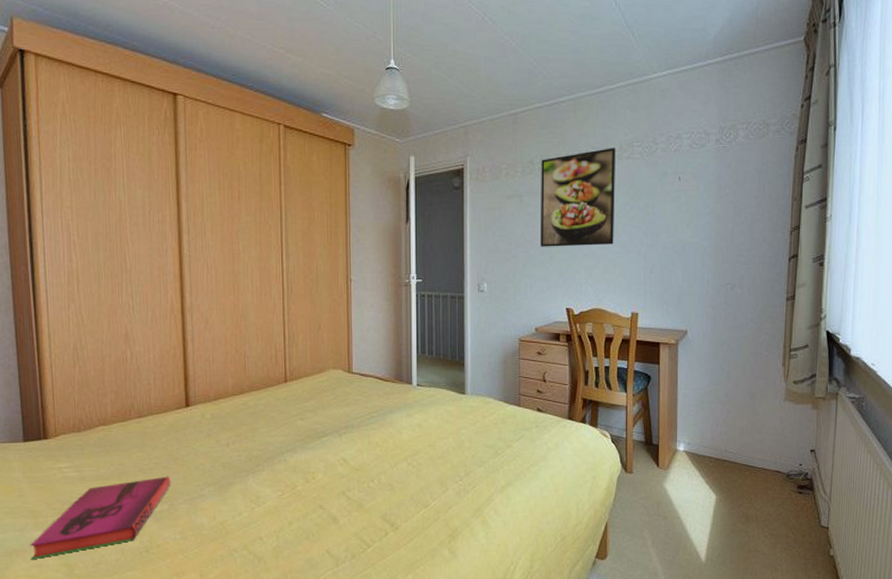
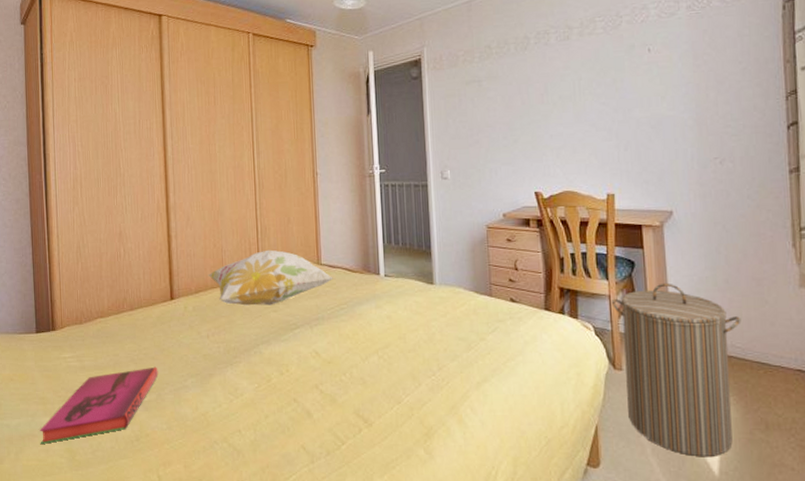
decorative pillow: none [228,356,366,414] -> present [208,249,335,306]
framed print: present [540,148,616,247] -> none [498,25,582,131]
laundry hamper: none [629,395,735,547] -> present [612,283,741,457]

